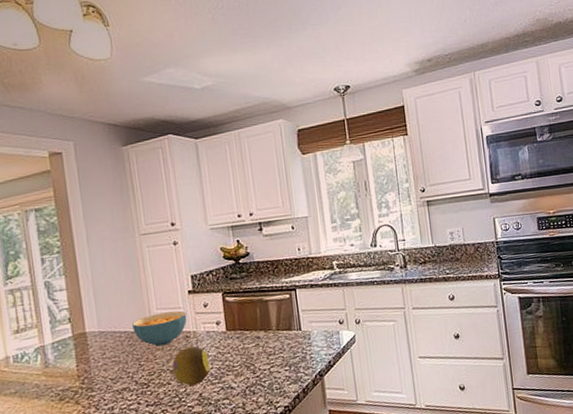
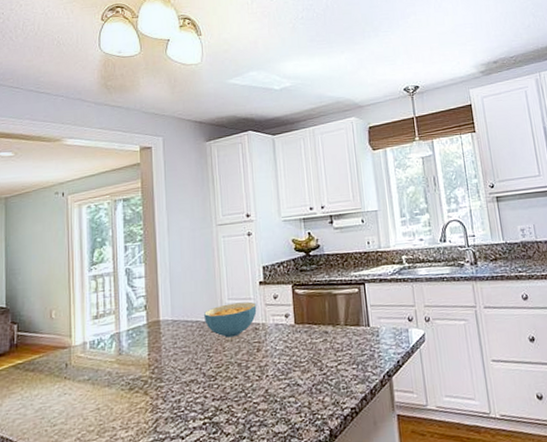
fruit: present [172,346,211,386] -> none [240,338,278,381]

